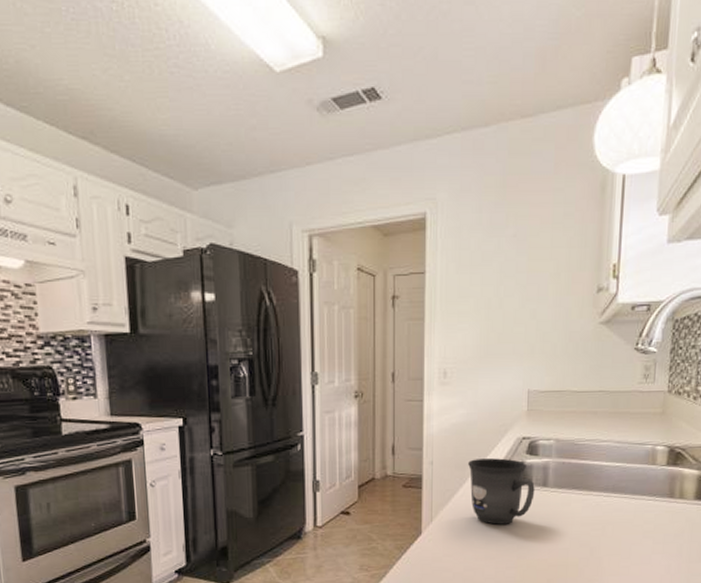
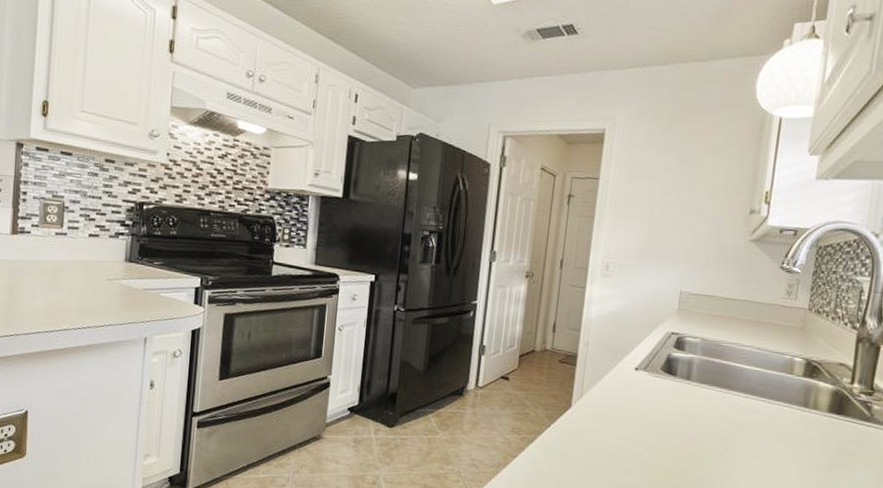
mug: present [468,458,535,525] -> none [619,346,679,410]

